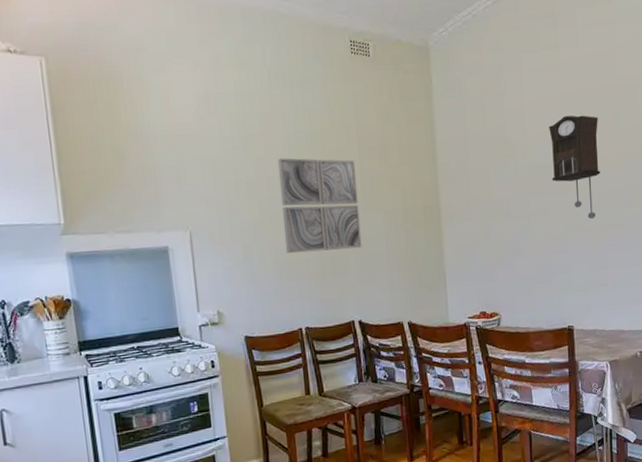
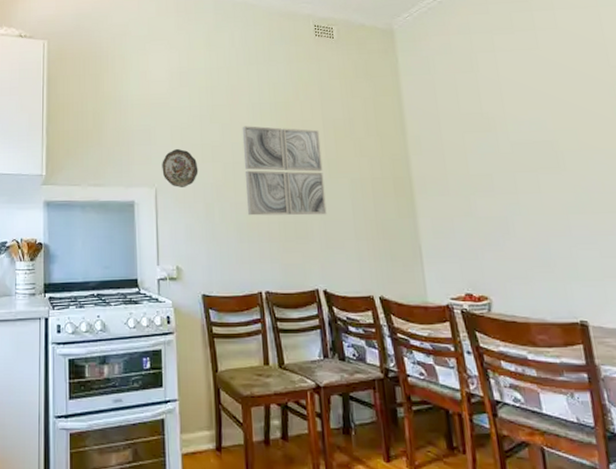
decorative plate: none [194,186,234,229] -> present [162,148,199,187]
pendulum clock: present [549,115,600,219] -> none [532,93,601,200]

